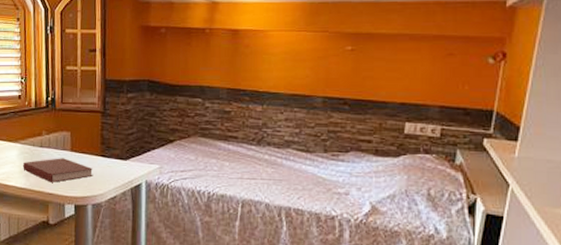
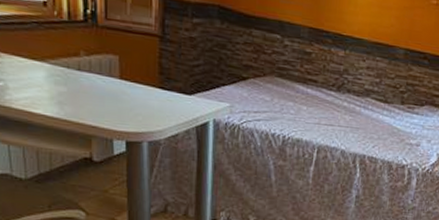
notebook: present [23,158,94,183] -> none [54,85,150,114]

